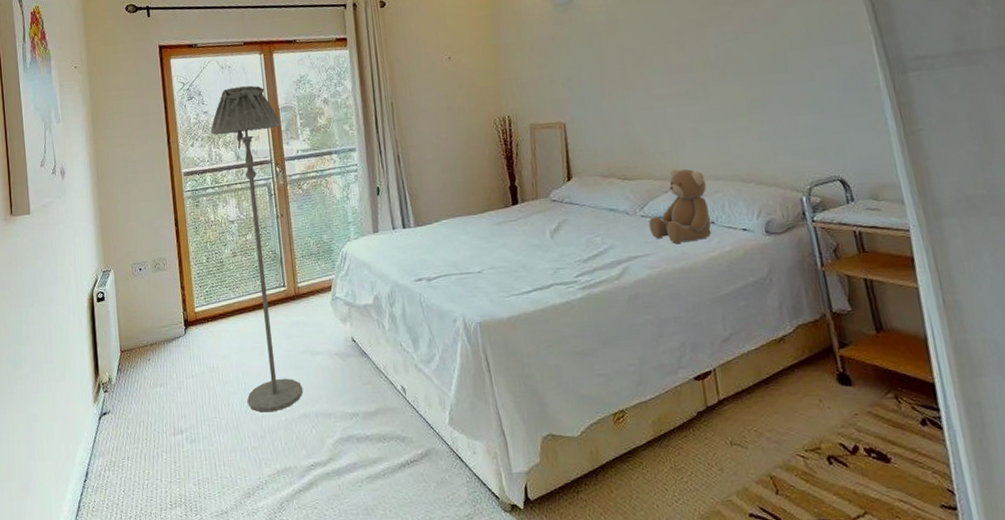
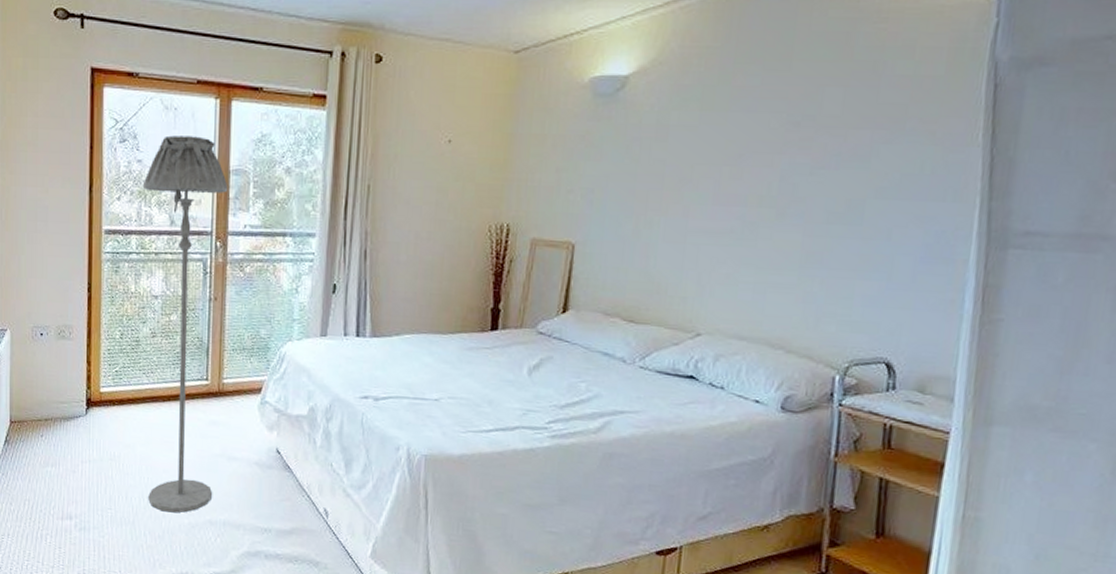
teddy bear: present [649,168,712,244] -> none [646,319,727,406]

